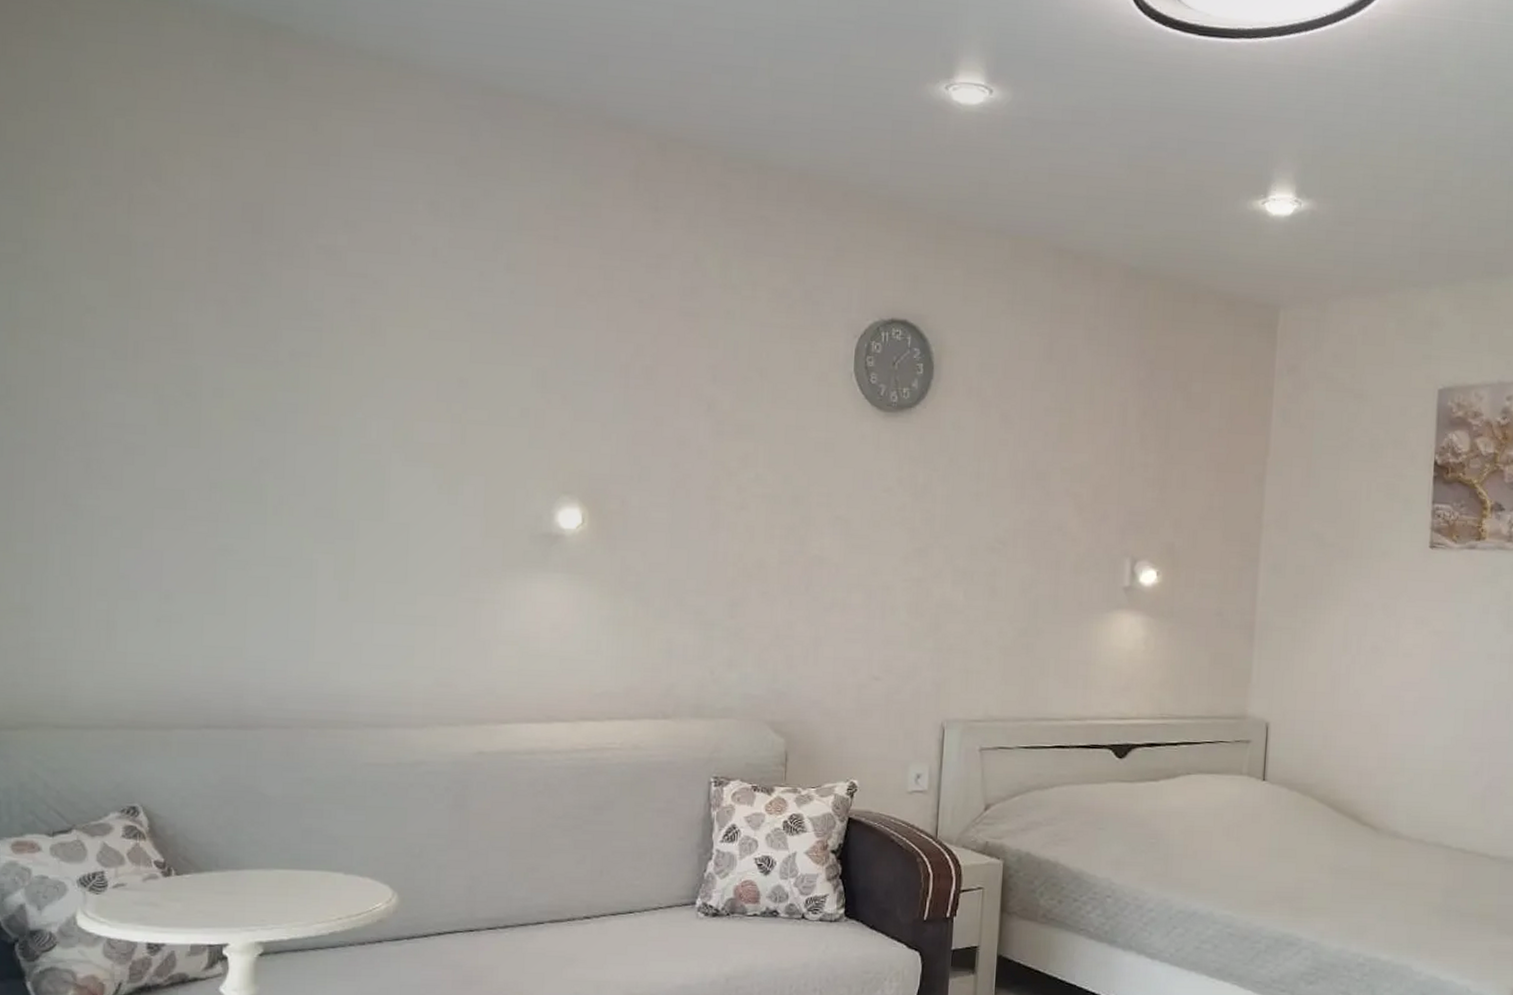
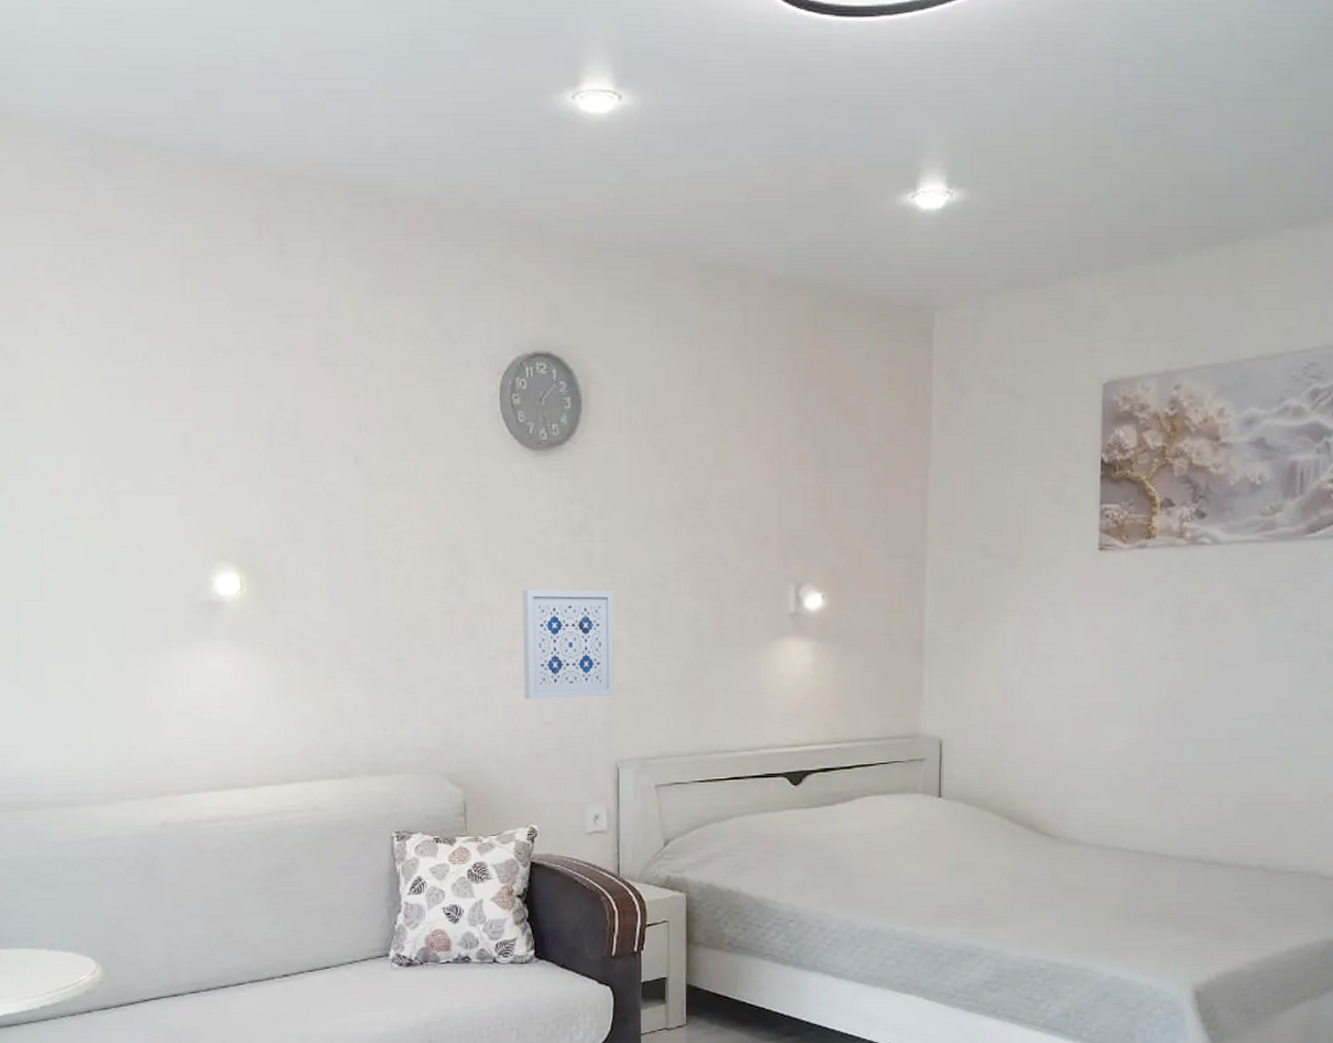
wall art: none [855,544,952,656] -> present [522,589,615,700]

